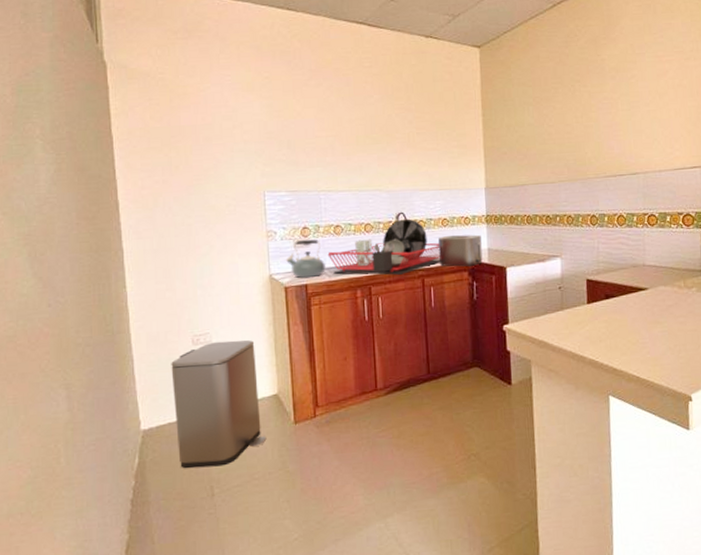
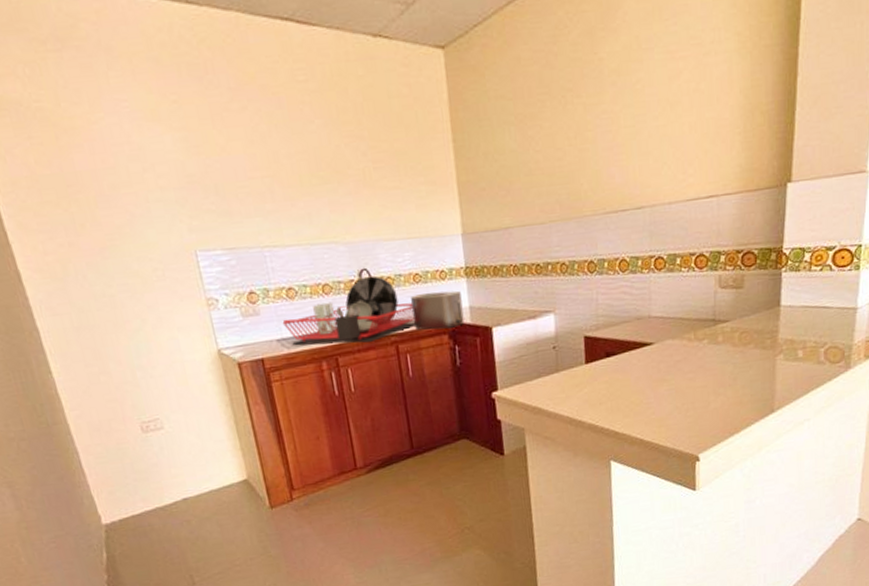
pedal bin: present [171,340,267,468] -> none [121,424,243,559]
kettle: present [285,238,326,278] -> none [233,305,283,352]

